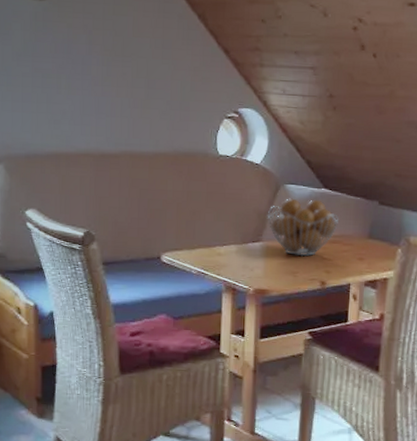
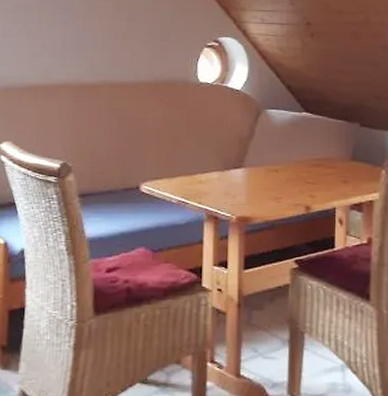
fruit basket: present [268,198,340,257] -> none [250,123,322,181]

